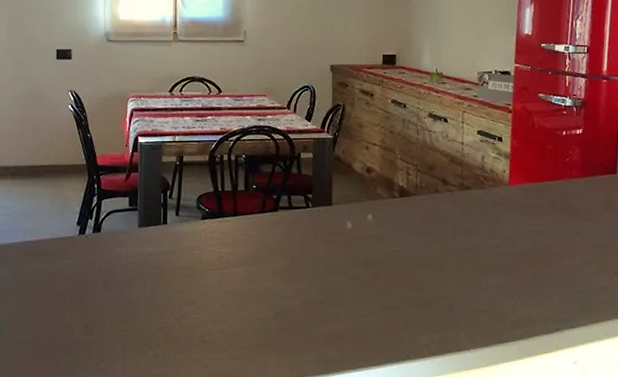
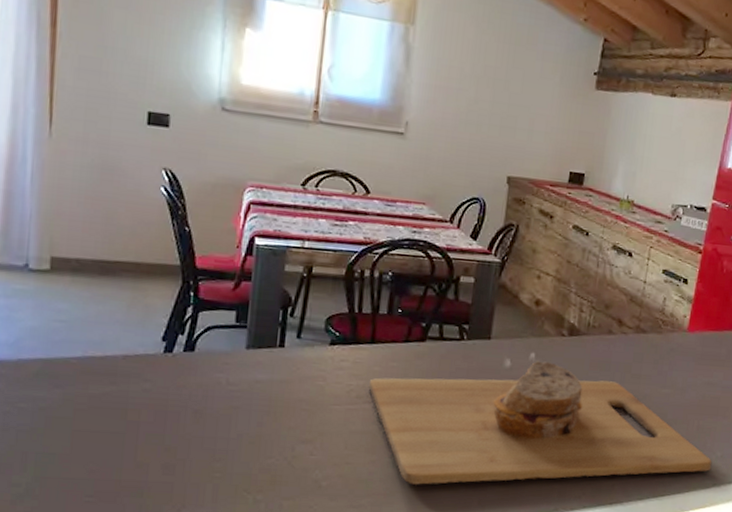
cutting board: none [235,221,552,338] -> present [368,361,712,485]

